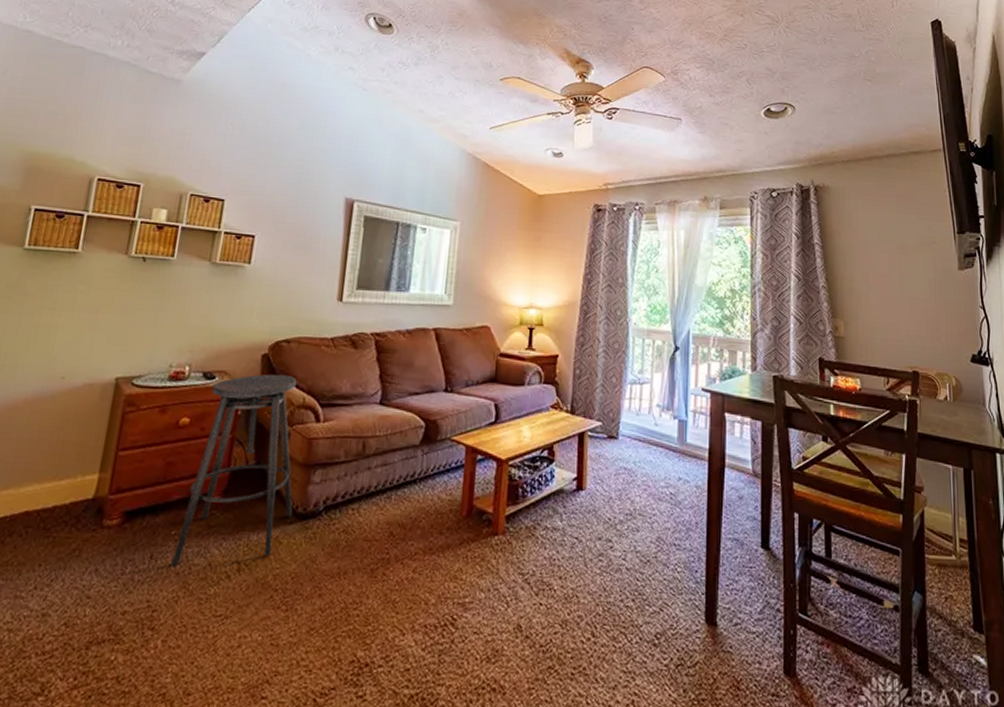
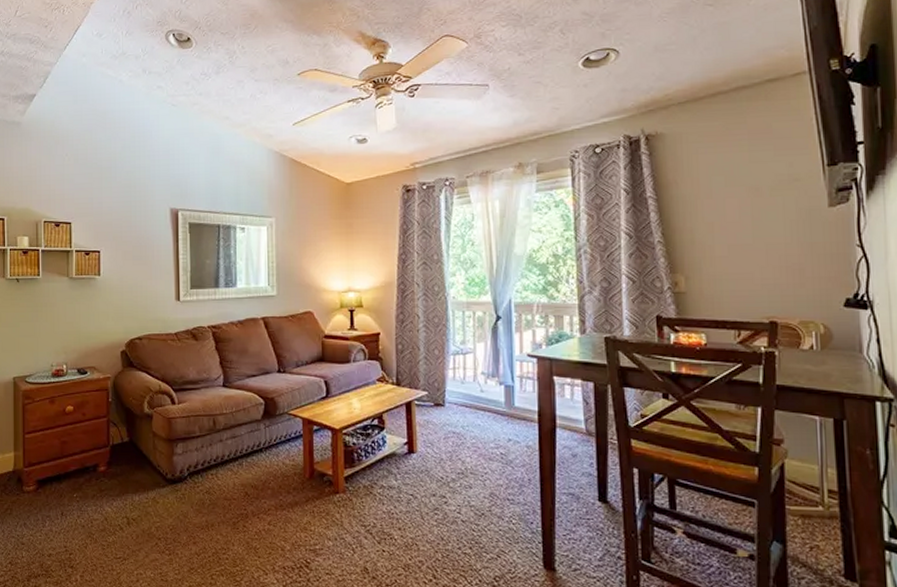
stool: present [171,374,297,566] -> none [77,366,163,520]

